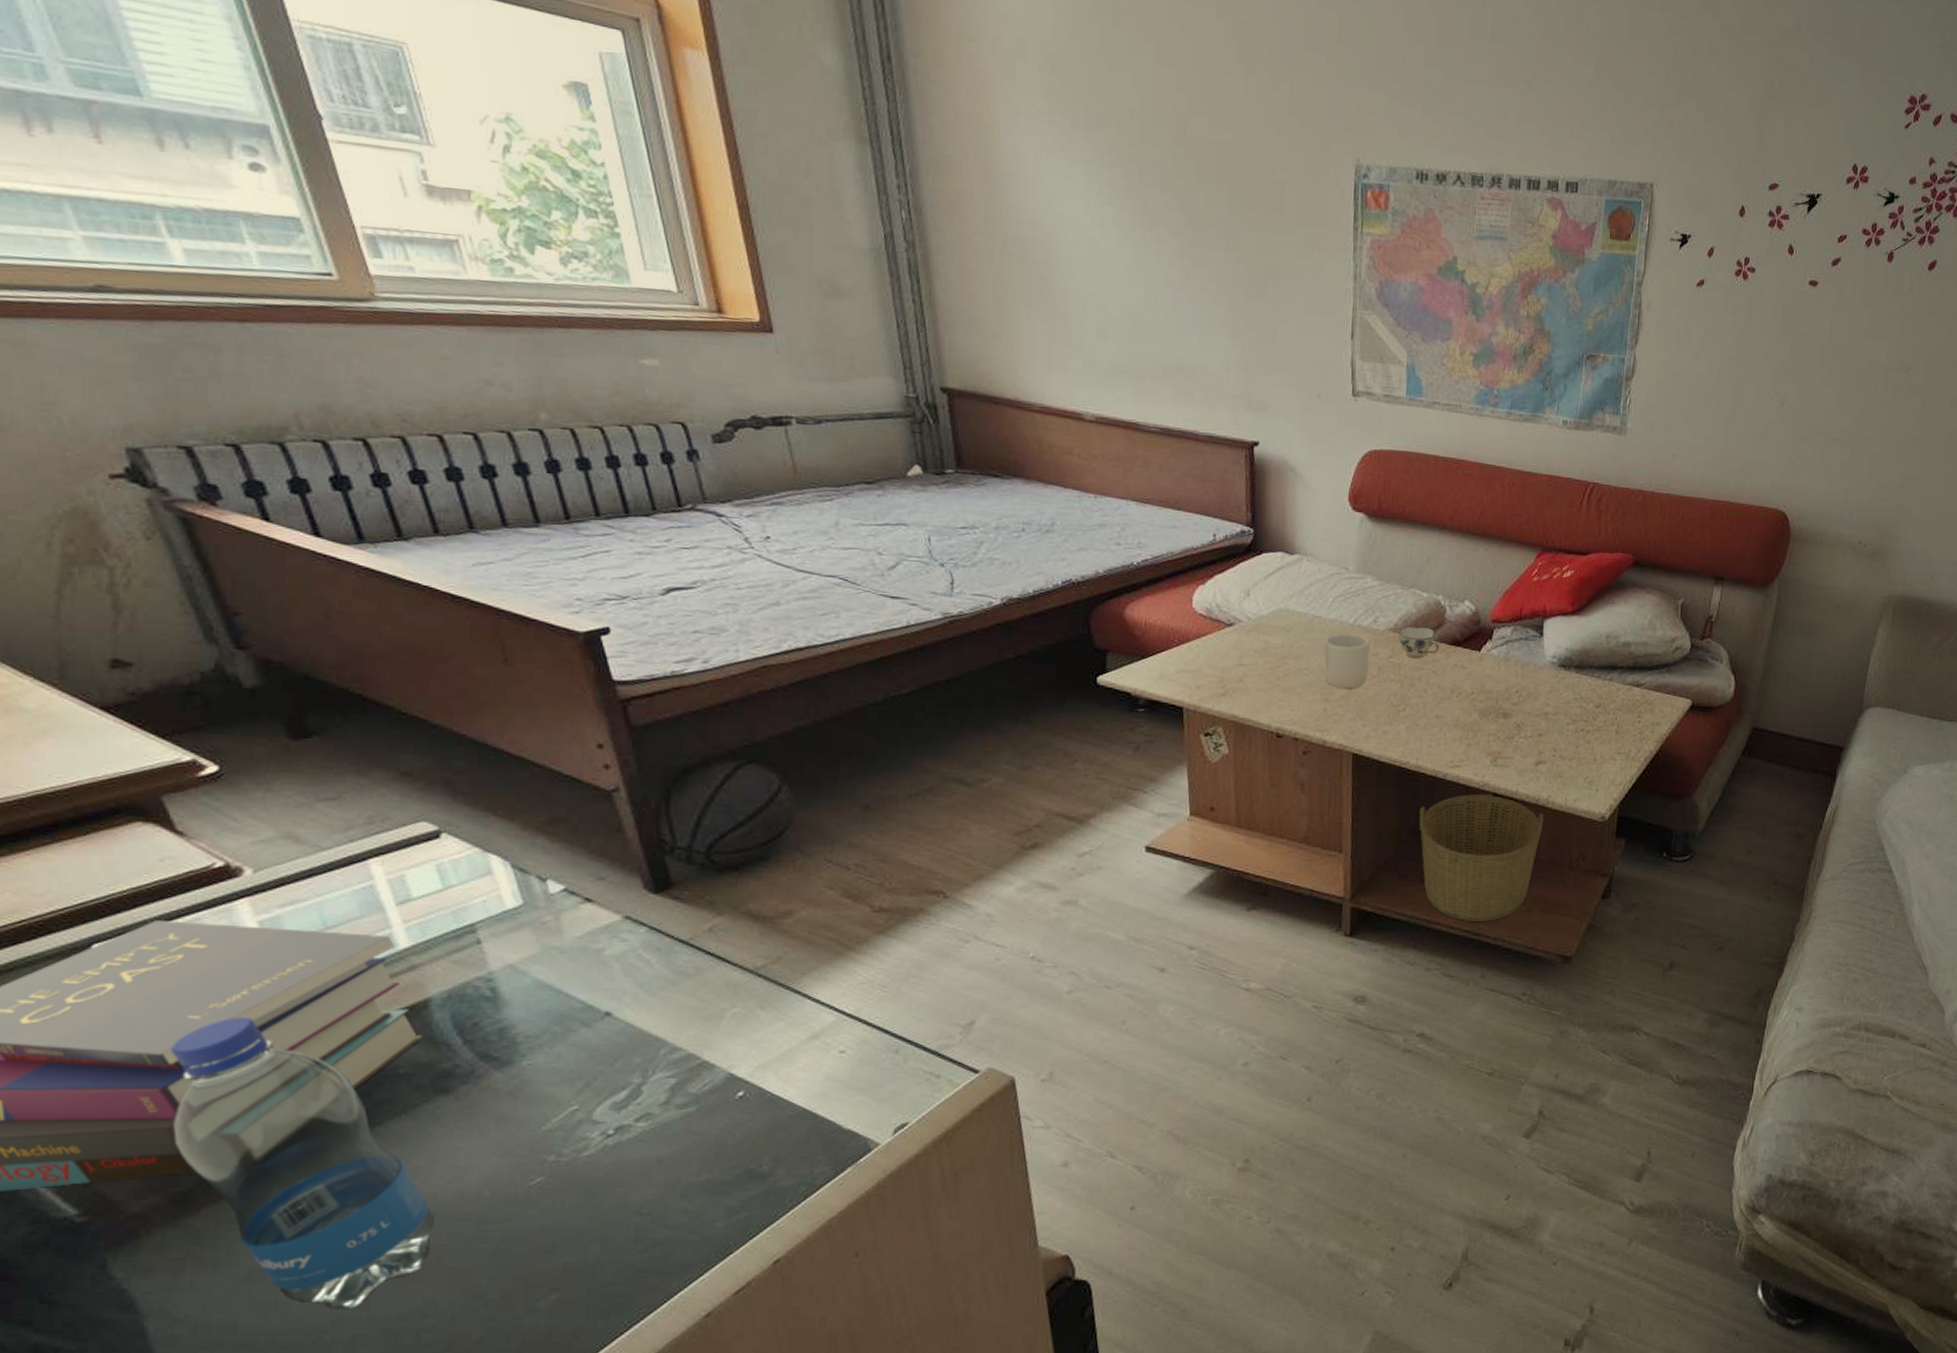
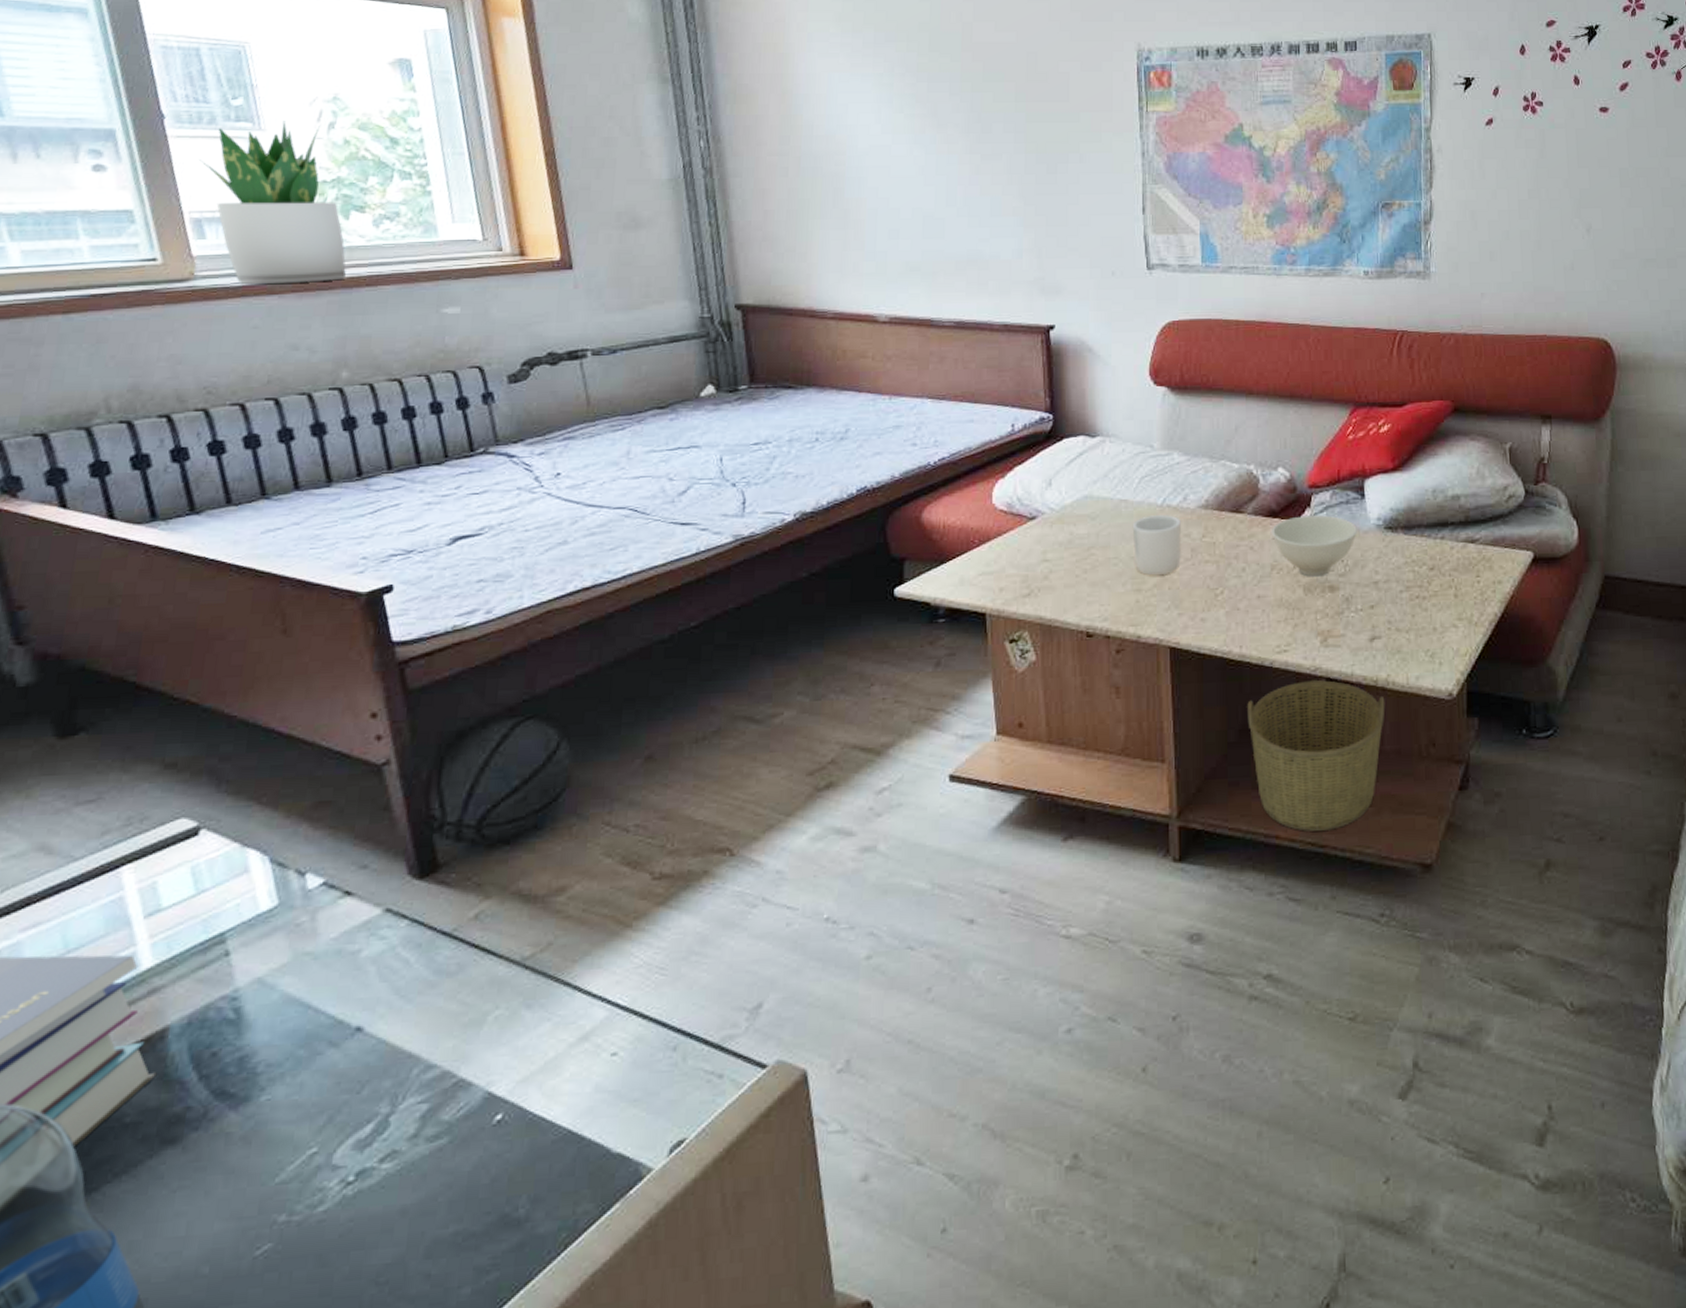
planter: none [366,137,536,318] -> present [200,121,346,285]
teacup: present [1398,625,1440,659] -> none [1210,500,1256,536]
bowl: none [1454,647,1533,704] -> present [1272,515,1357,577]

